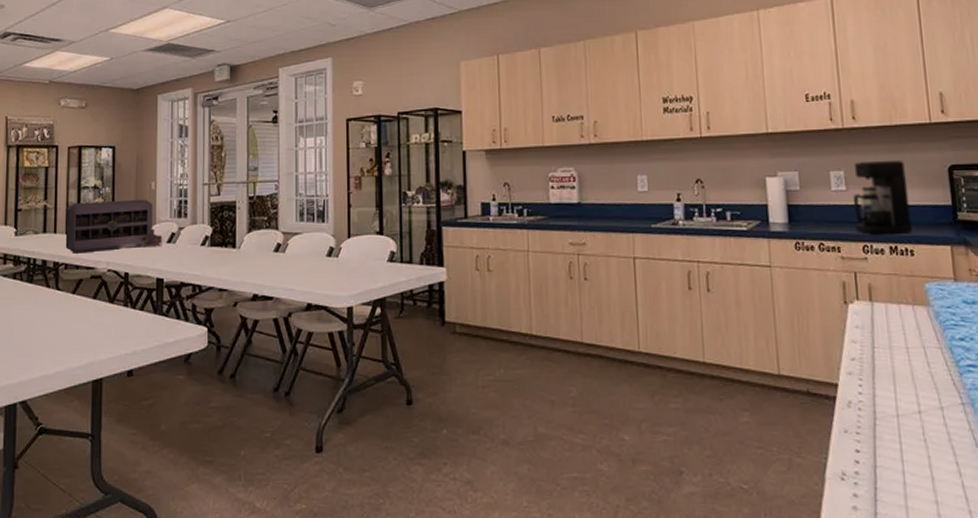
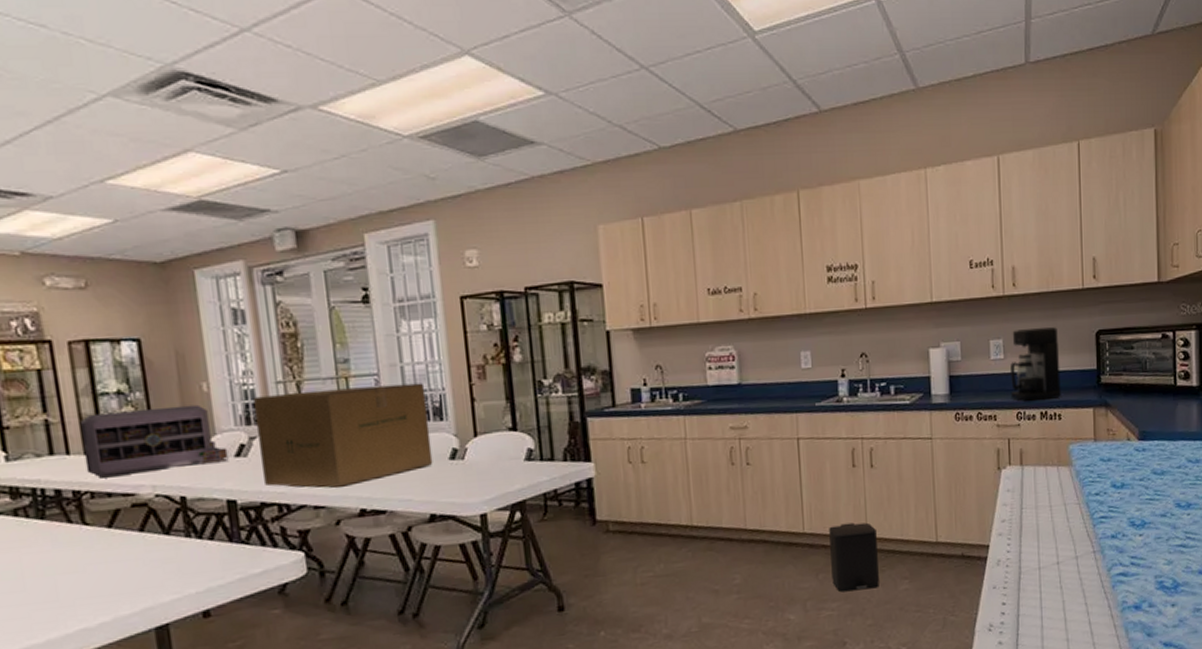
box: none [184,189,314,274] -> present [253,383,433,488]
pedal bin: none [665,346,718,418] -> present [829,522,879,592]

